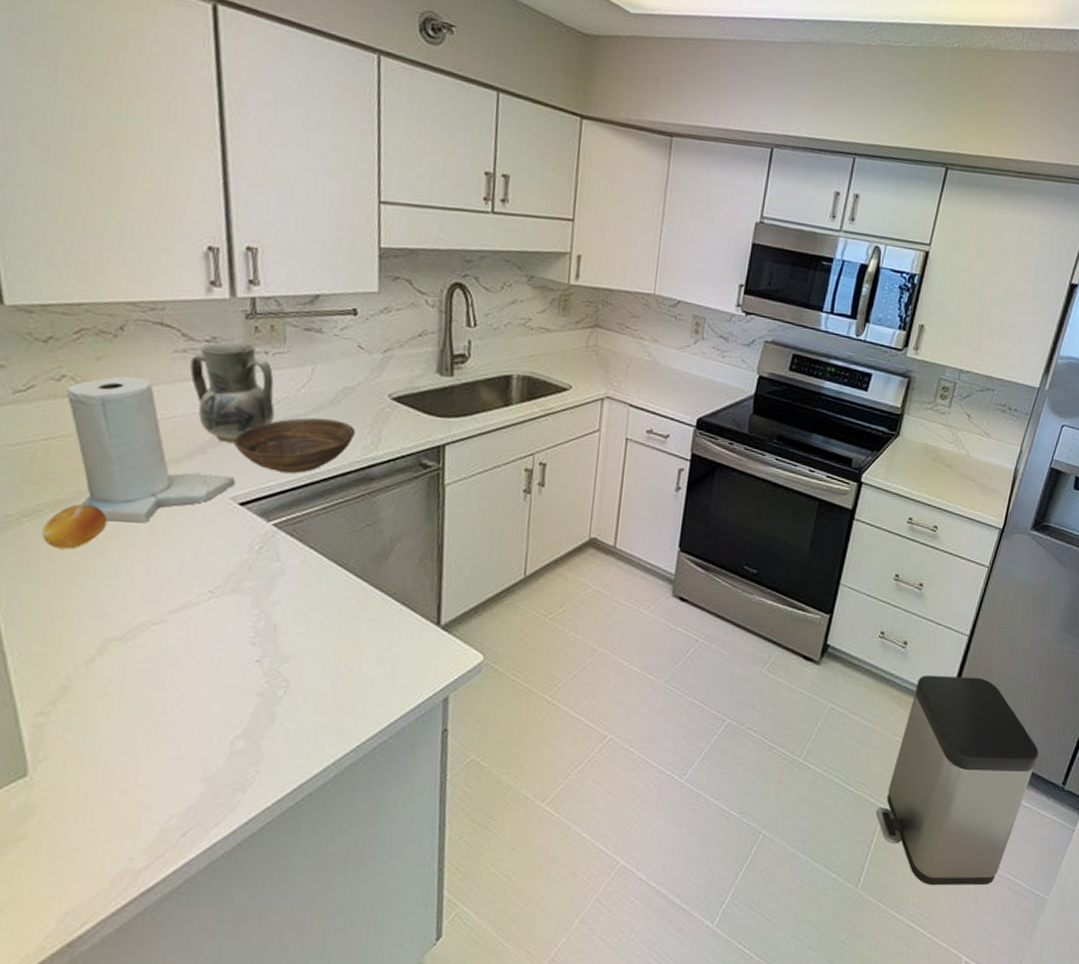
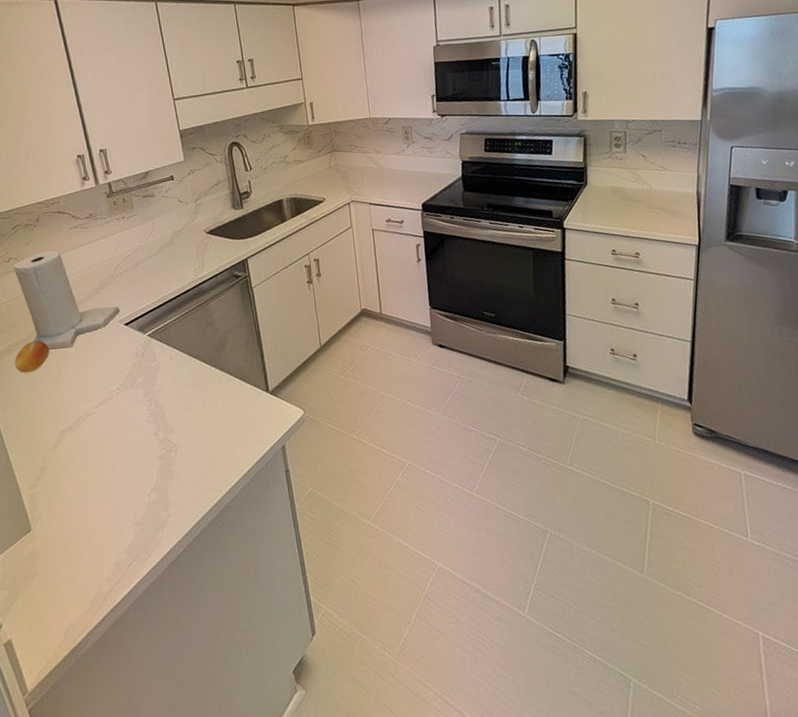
ceramic jug: present [190,341,275,443] -> none [80,213,136,284]
bowl: present [233,418,356,474] -> none [114,255,188,299]
pedal bin: present [876,674,1039,886] -> none [644,376,786,567]

